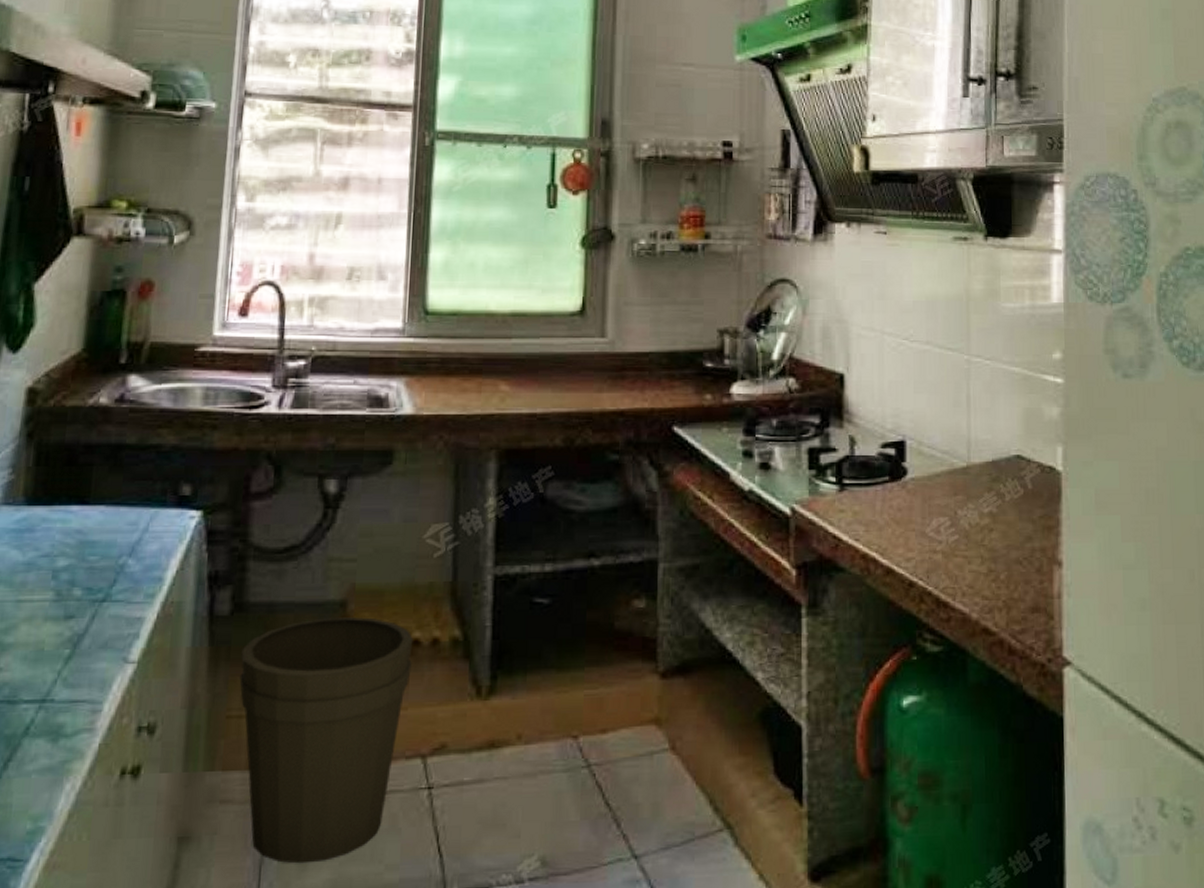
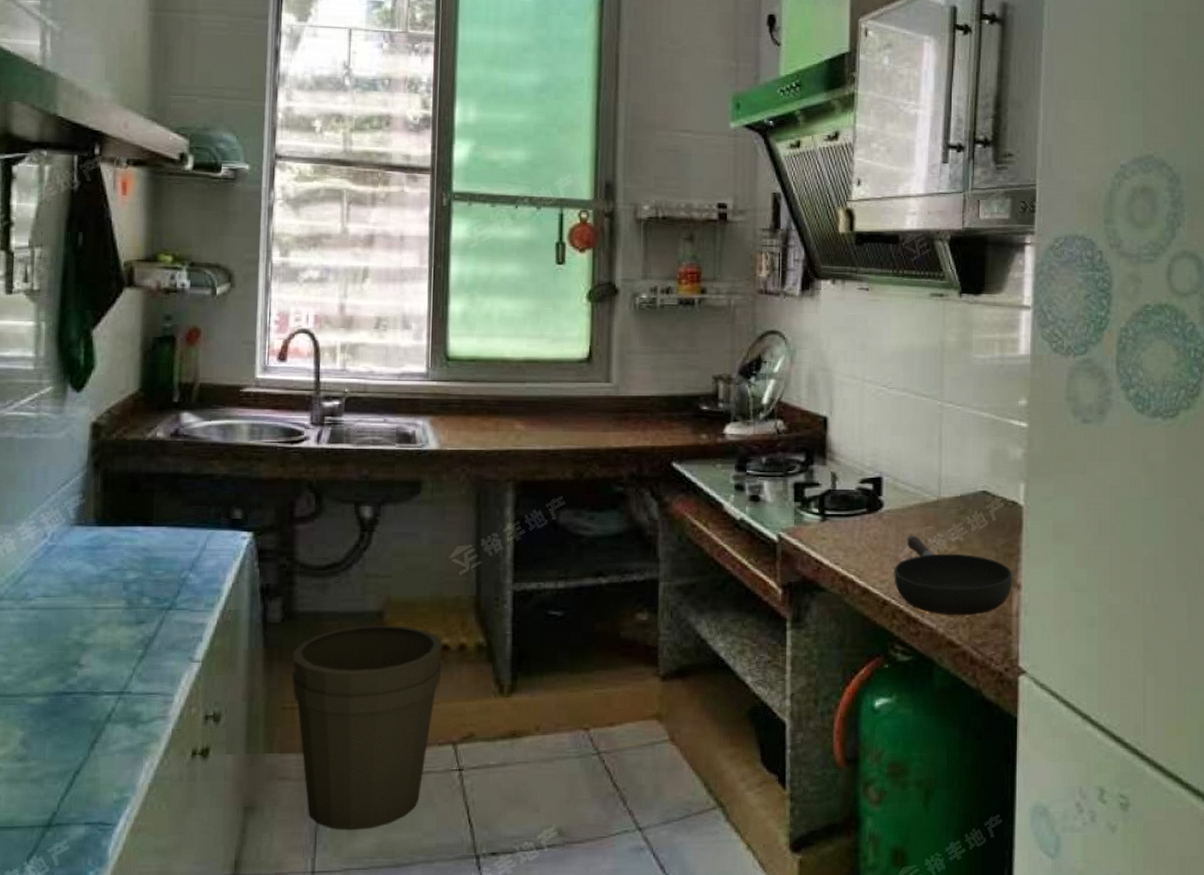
wok: none [920,506,1053,599] -> present [894,535,1013,616]

